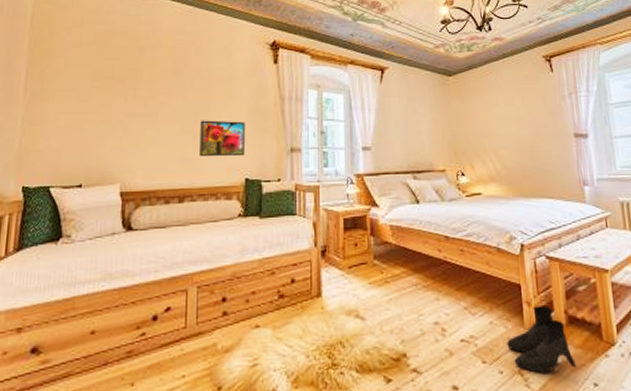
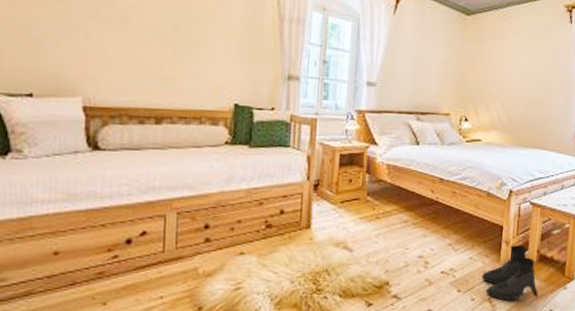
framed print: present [199,120,245,157] -> none [181,32,236,79]

